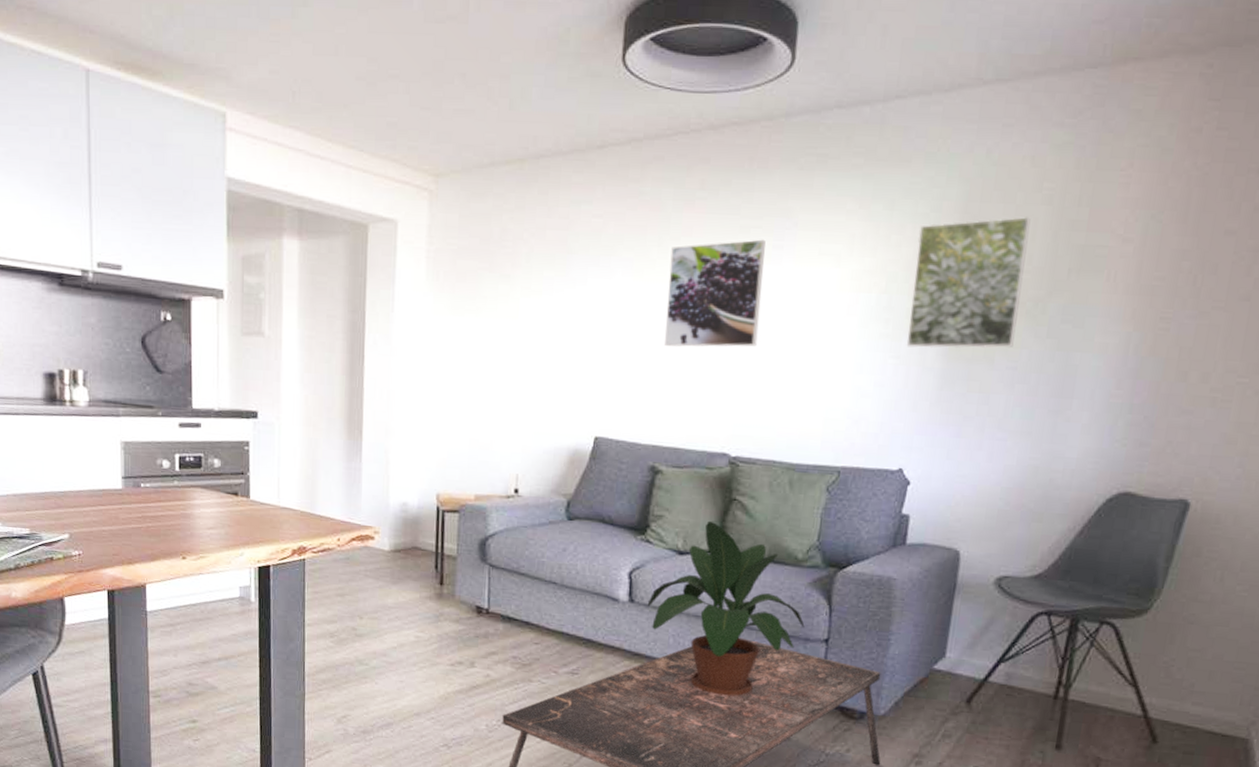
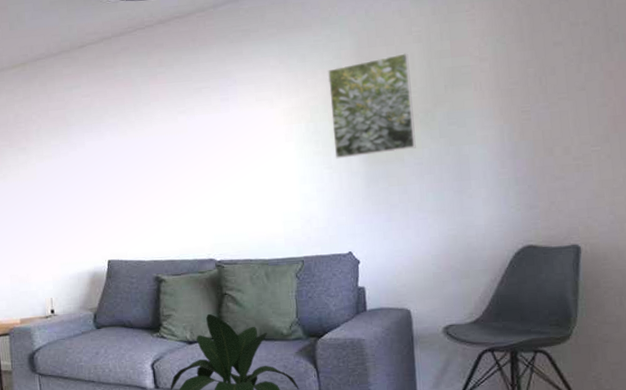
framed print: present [665,239,766,347] -> none [145,95,221,183]

